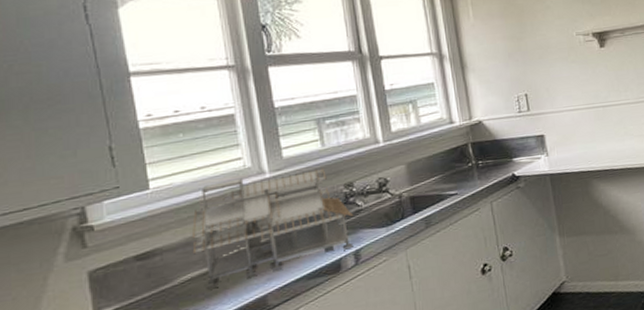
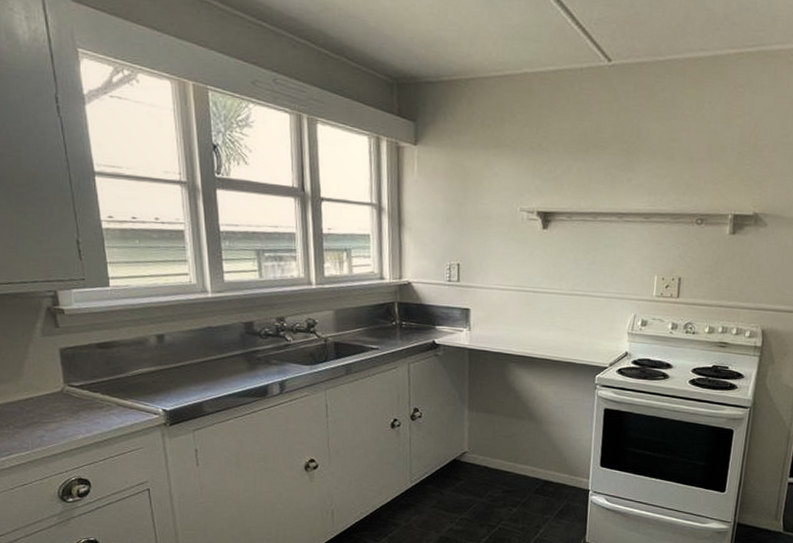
dish rack: present [191,168,354,290] -> none [143,292,283,387]

